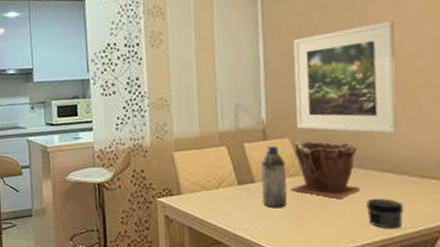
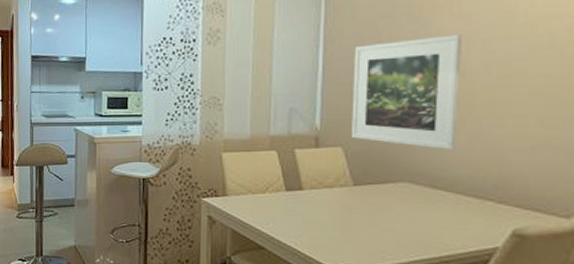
water bottle: present [260,146,288,209] -> none [309,154,337,218]
plant pot: present [290,140,361,198] -> none [339,151,413,212]
jar: present [366,199,404,229] -> none [416,216,455,249]

